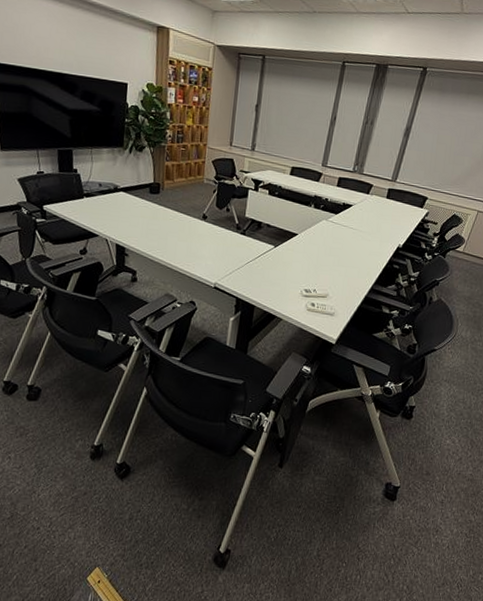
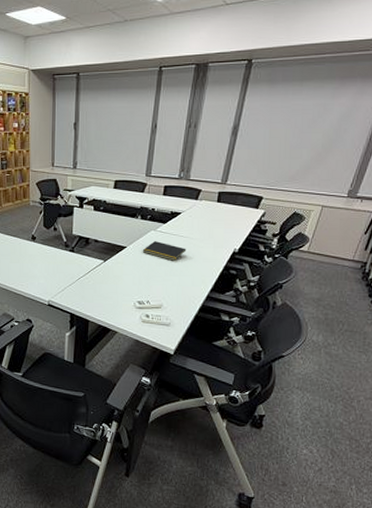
notepad: none [313,231,355,252] -> present [142,241,187,261]

